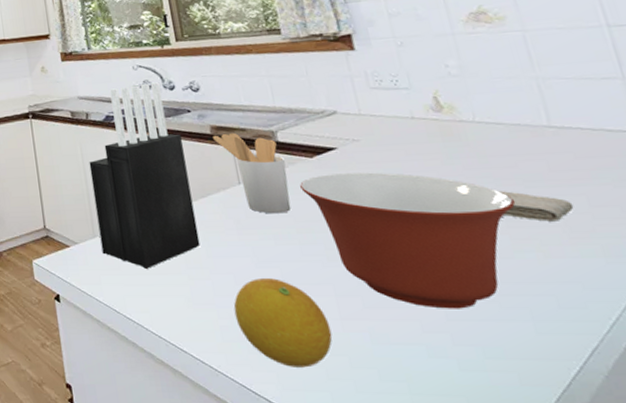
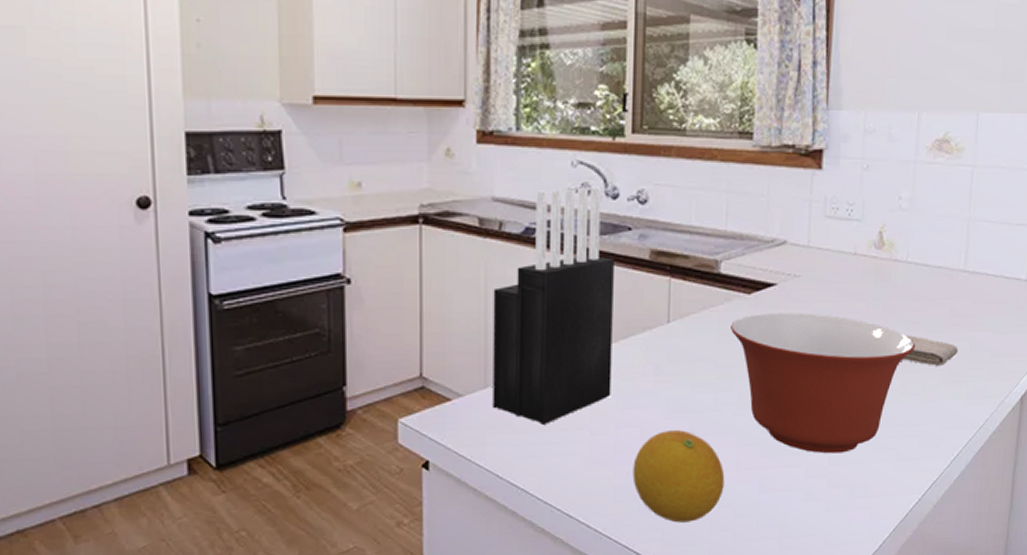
utensil holder: present [213,132,292,214] -> none [651,259,722,358]

